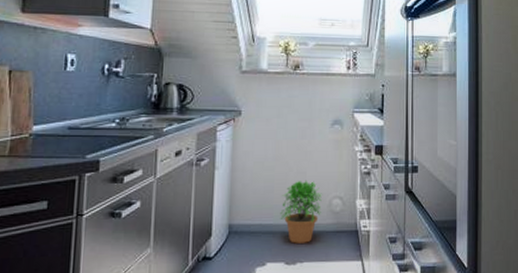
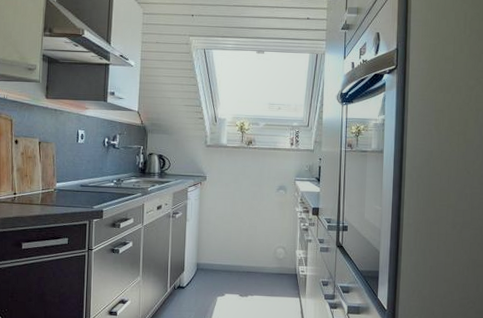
potted plant: present [280,180,322,244] -> none [236,232,269,281]

